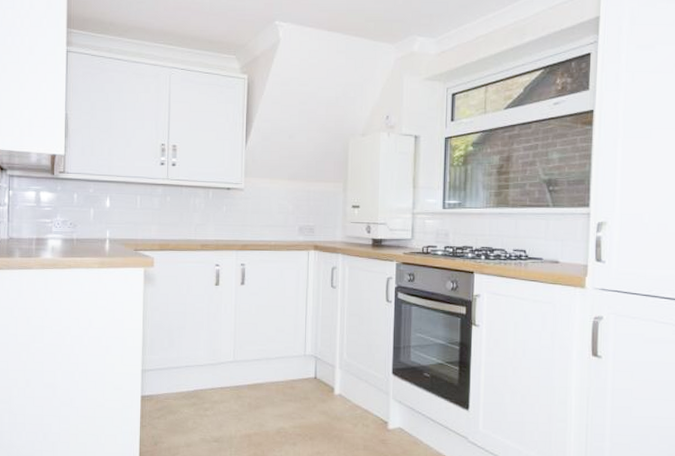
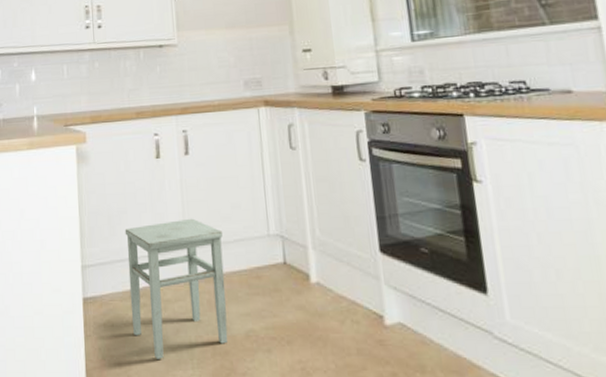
stool: none [182,337,266,447] -> present [124,218,228,359]

